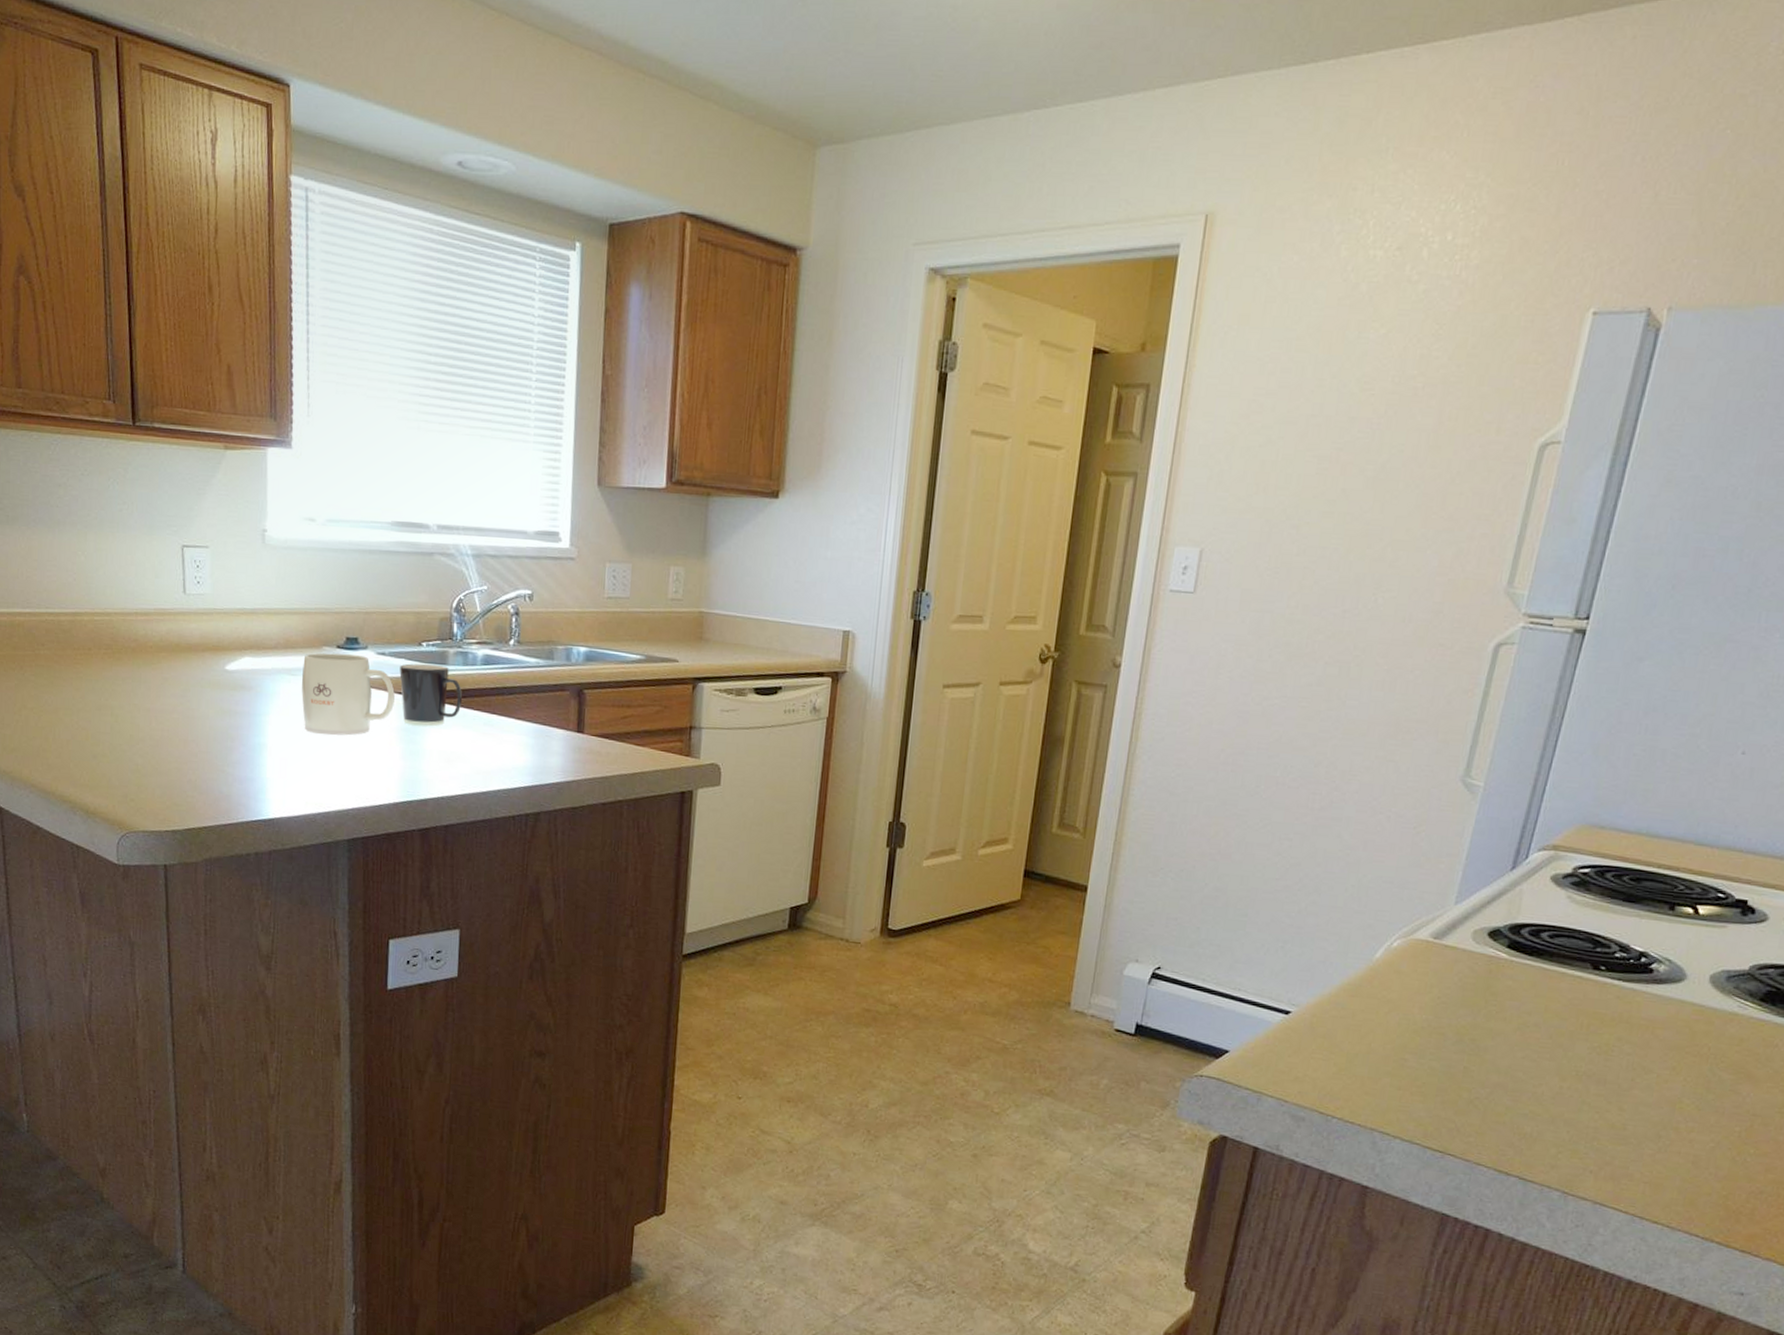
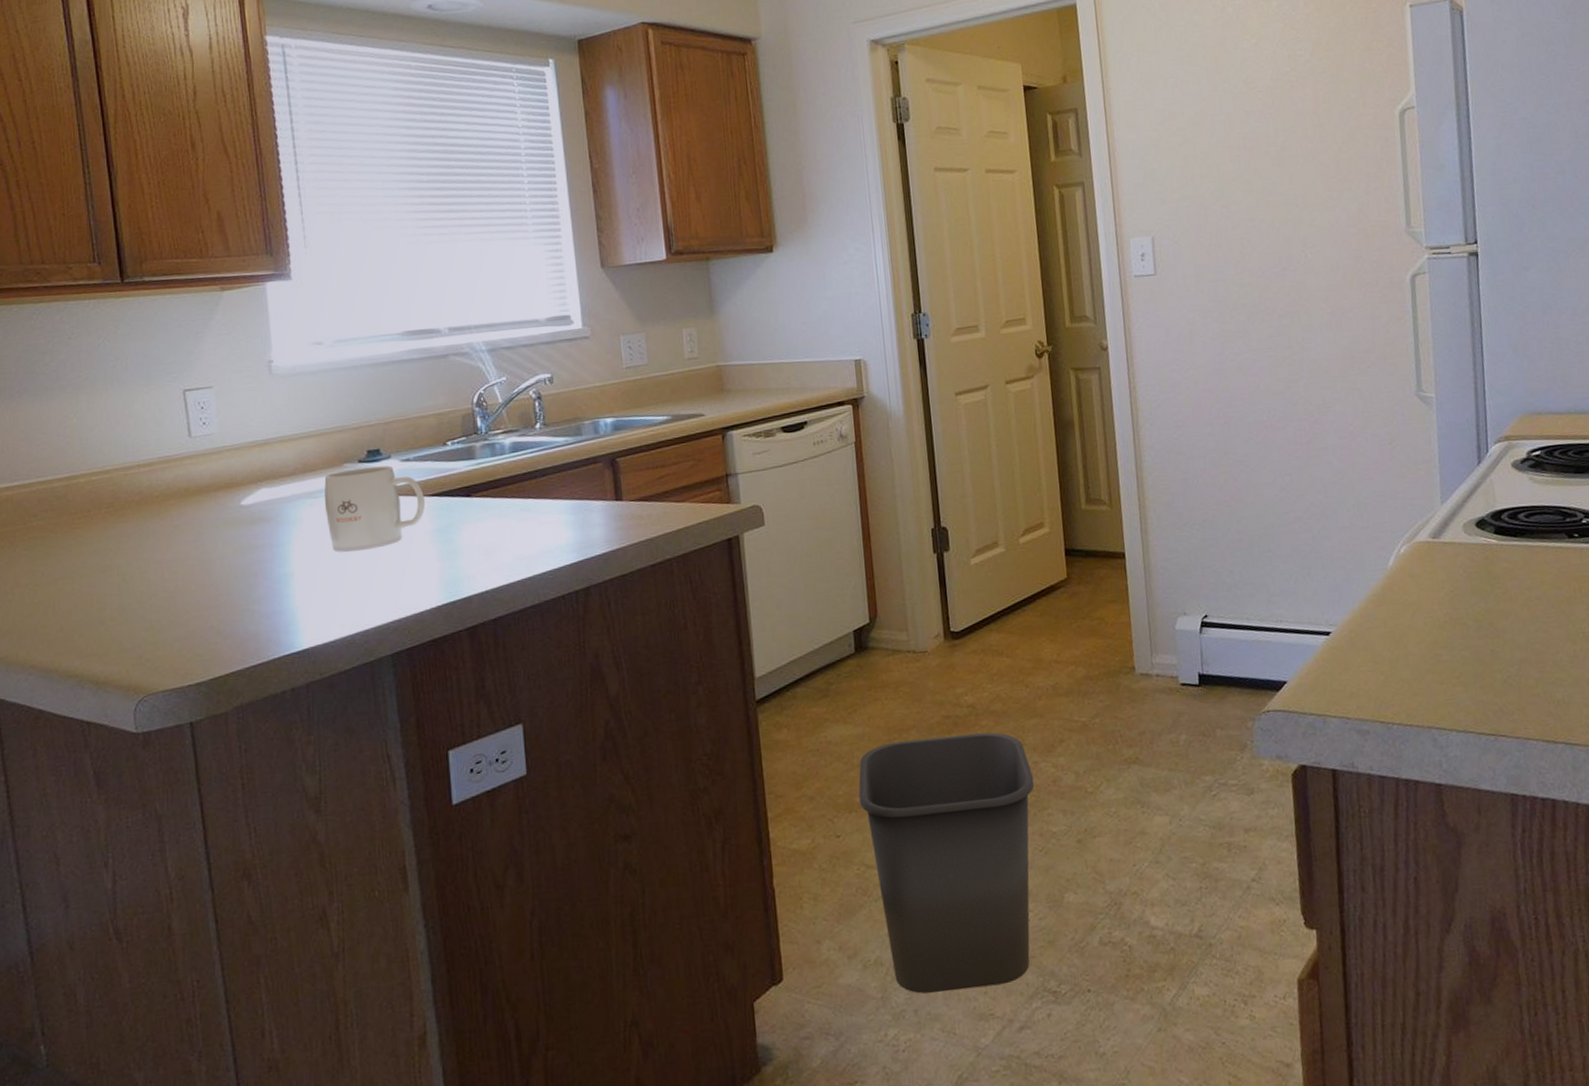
mug: present [399,663,463,727] -> none [427,461,496,525]
waste bin: none [765,1022,943,1267] -> present [858,732,1035,994]

